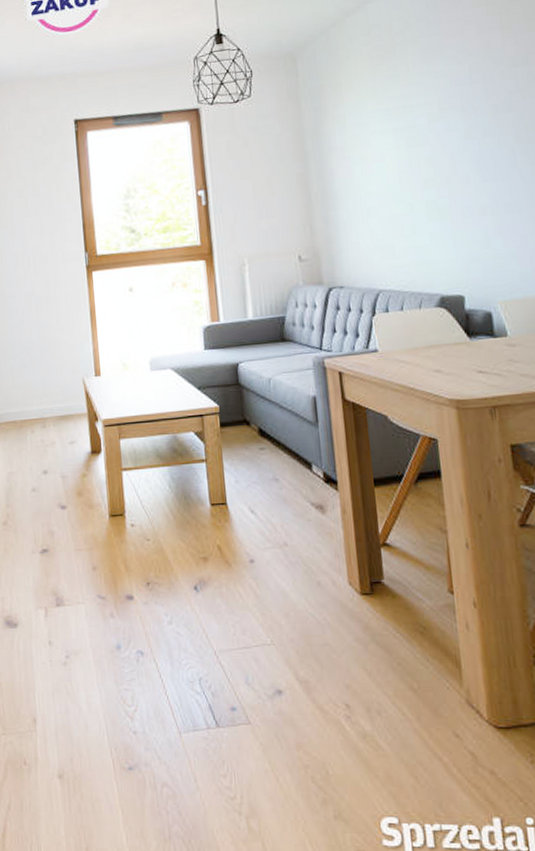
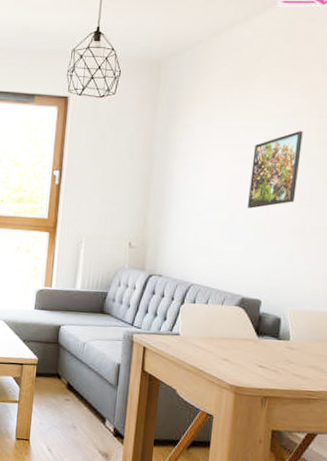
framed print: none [418,100,478,195] -> present [247,131,303,209]

